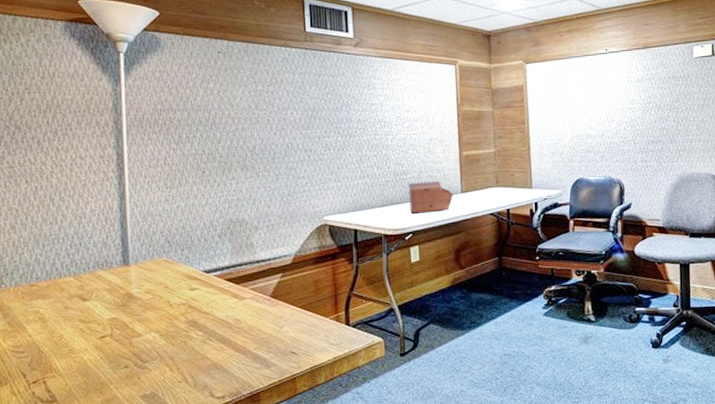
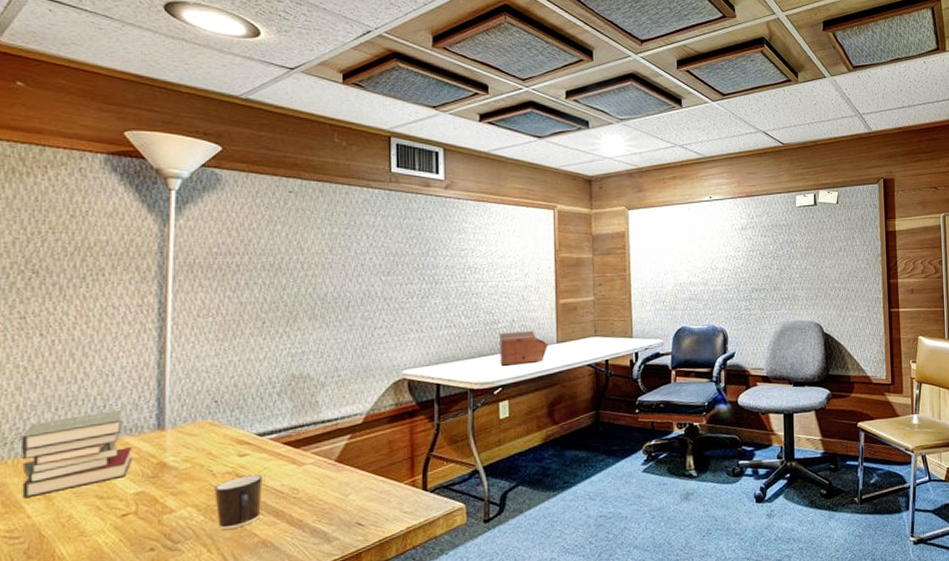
books: none [19,247,106,320] -> present [22,409,133,499]
mug: none [172,307,211,354] -> present [214,475,263,531]

